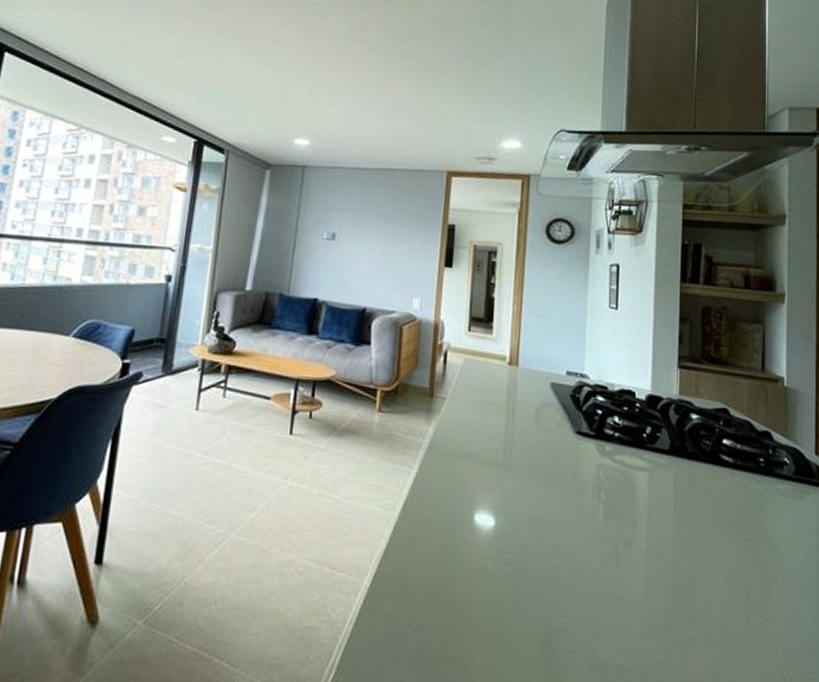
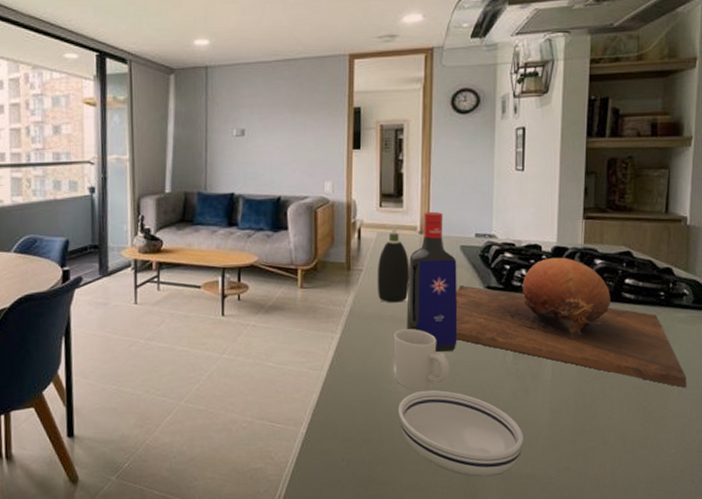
soap dispenser: none [460,351,496,440] -> present [377,225,409,303]
mug: none [474,471,535,547] -> present [394,329,450,390]
bowl: none [475,548,614,664] -> present [398,390,523,477]
liquor bottle: none [489,341,547,504] -> present [406,211,458,353]
chopping board: none [543,406,792,574] -> present [455,257,687,388]

